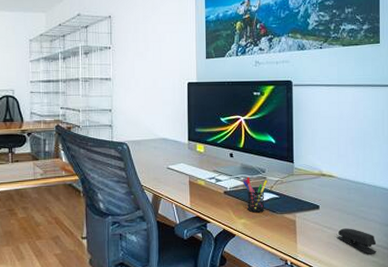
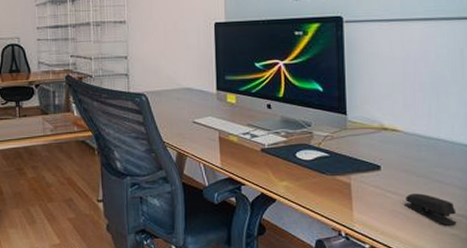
pen holder: present [243,177,268,213] -> none [284,131,315,174]

